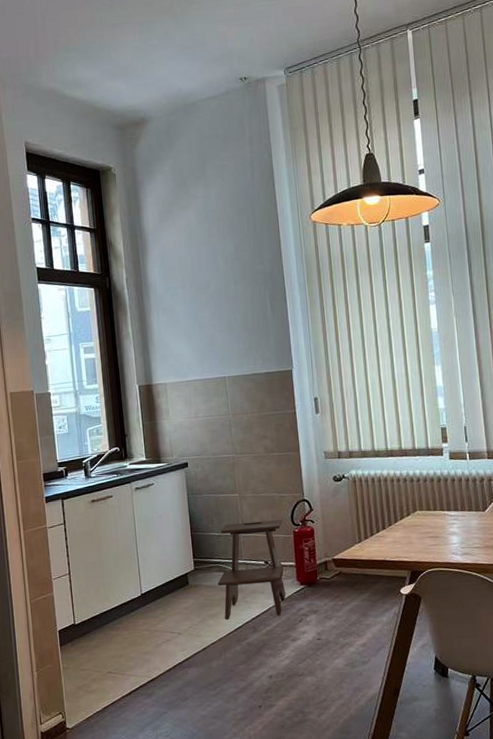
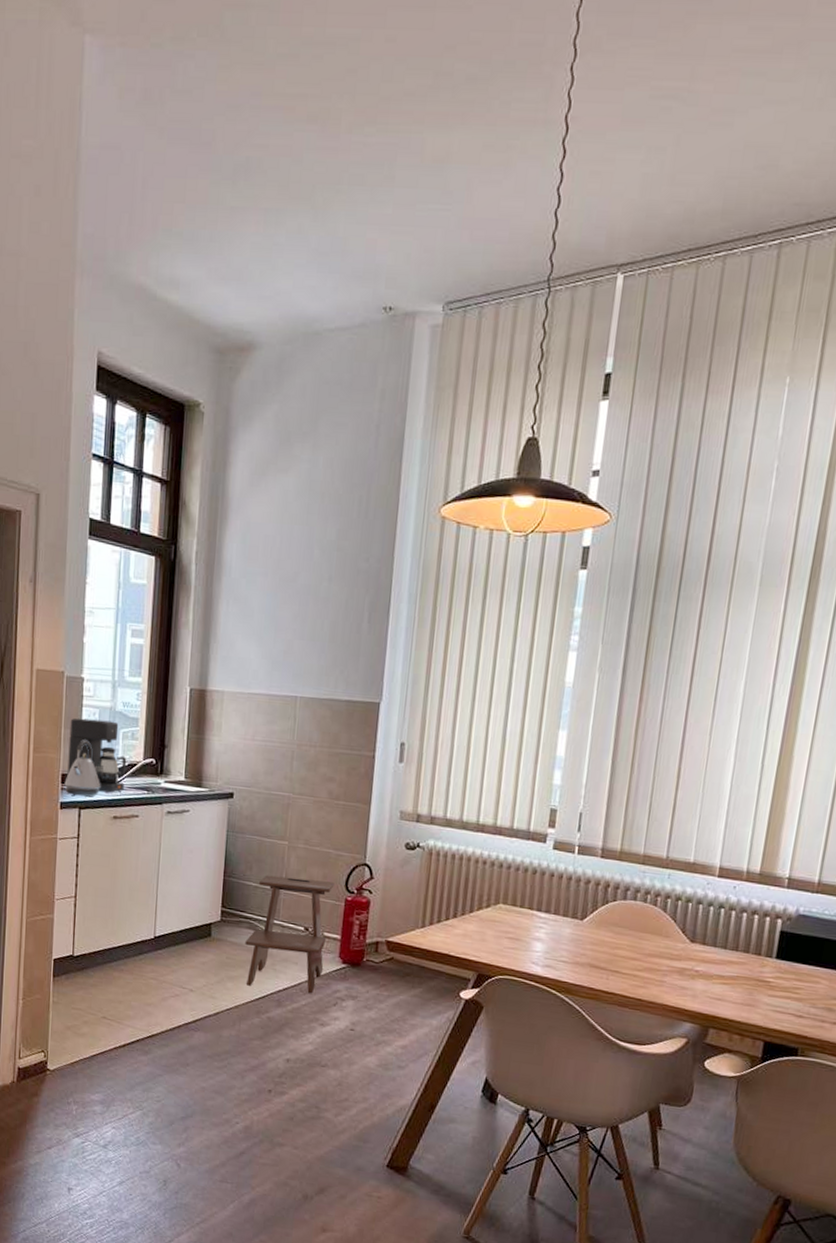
coffee maker: none [44,423,97,483] -> present [67,718,127,794]
kettle: none [46,442,77,490] -> present [64,740,101,797]

